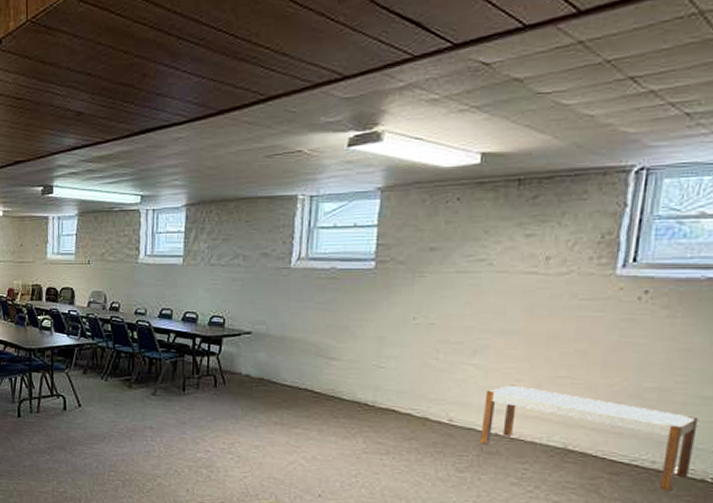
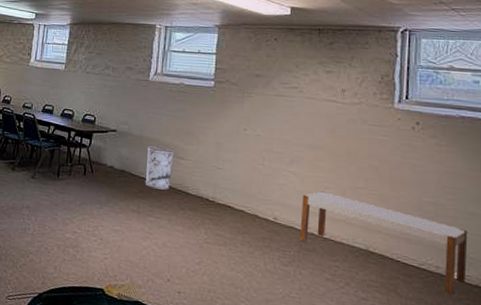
trash can: none [289,346,324,397] -> present [145,145,174,190]

